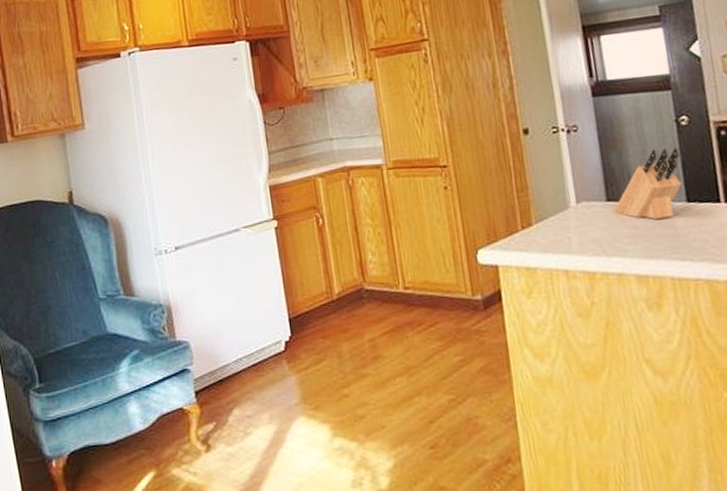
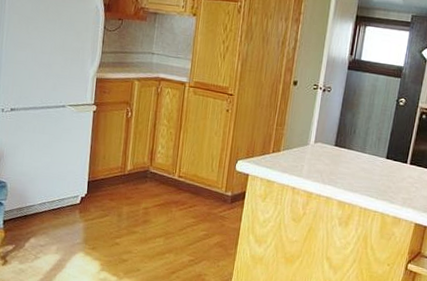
knife block: present [614,147,683,219] -> none [337,117,393,167]

